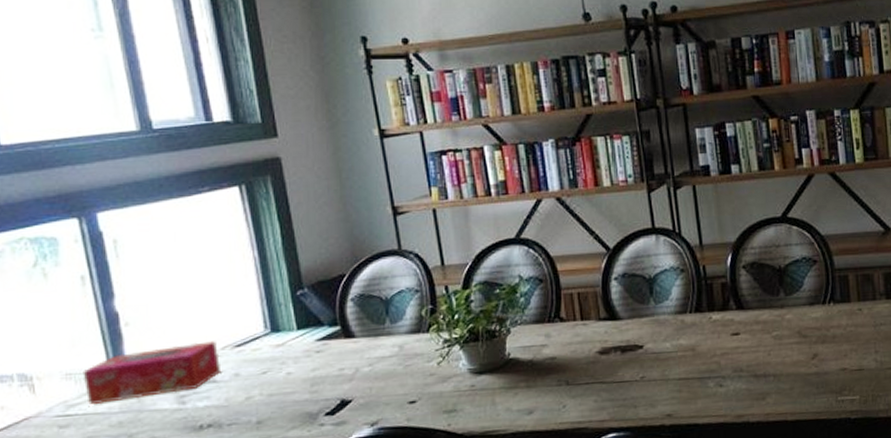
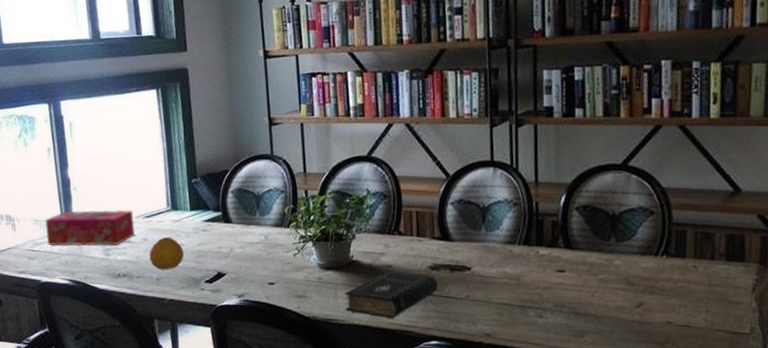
fruit: none [245,366,292,410] -> present [150,236,184,270]
book: none [501,361,610,419] -> present [342,270,439,318]

